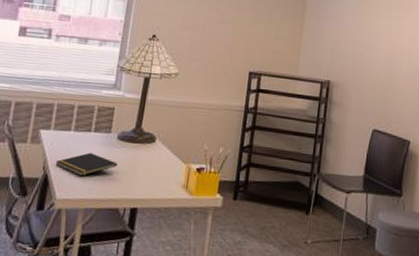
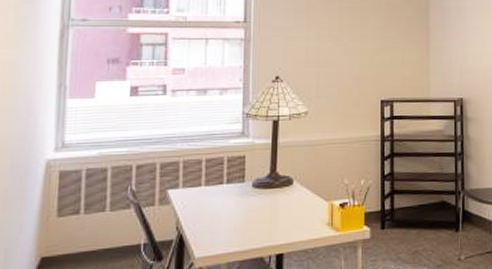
notepad: present [55,152,117,176] -> none [189,205,256,231]

